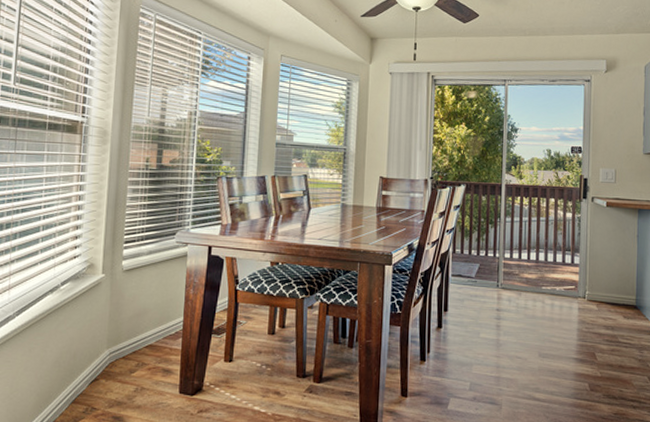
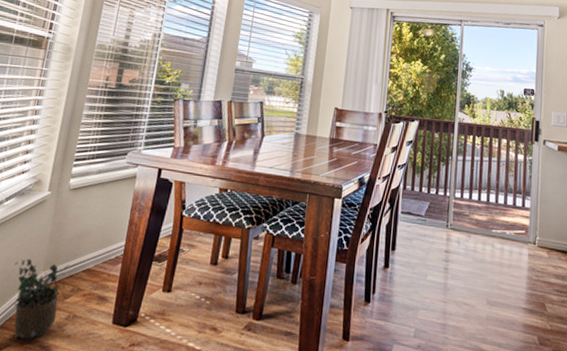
potted plant: none [78,338,131,412] -> present [14,258,69,340]

